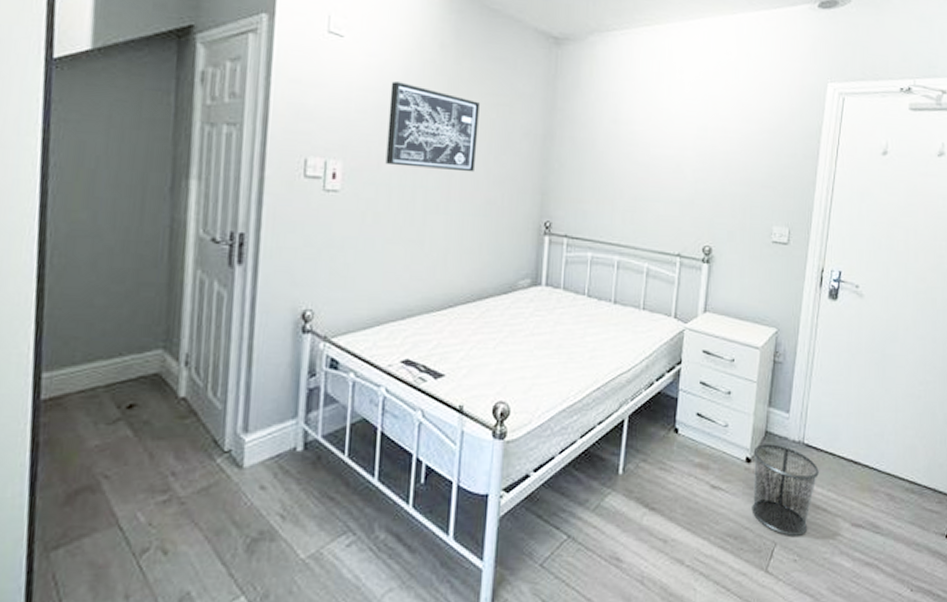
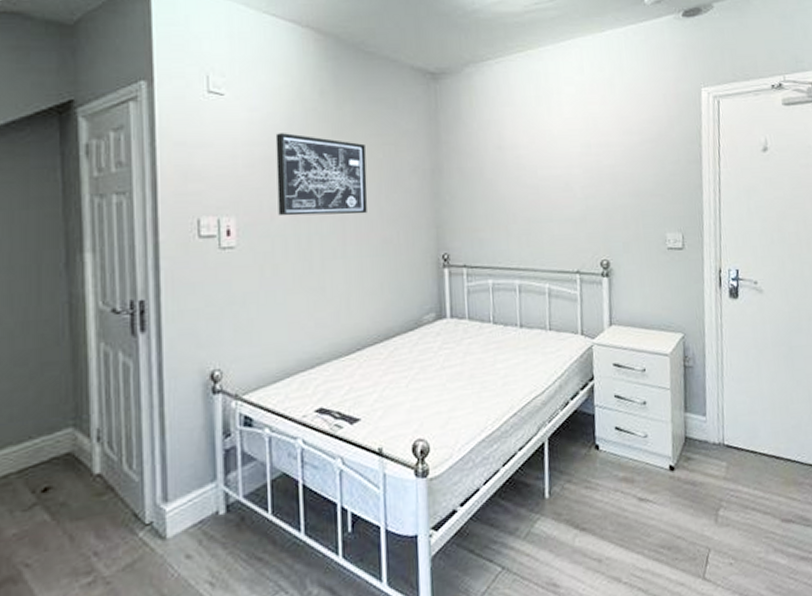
waste bin: present [752,444,819,536] -> none [675,448,743,540]

